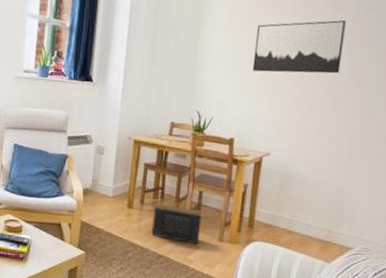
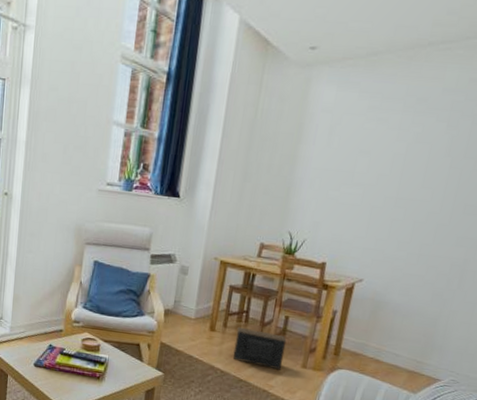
wall art: present [252,20,346,74] -> none [351,139,458,197]

